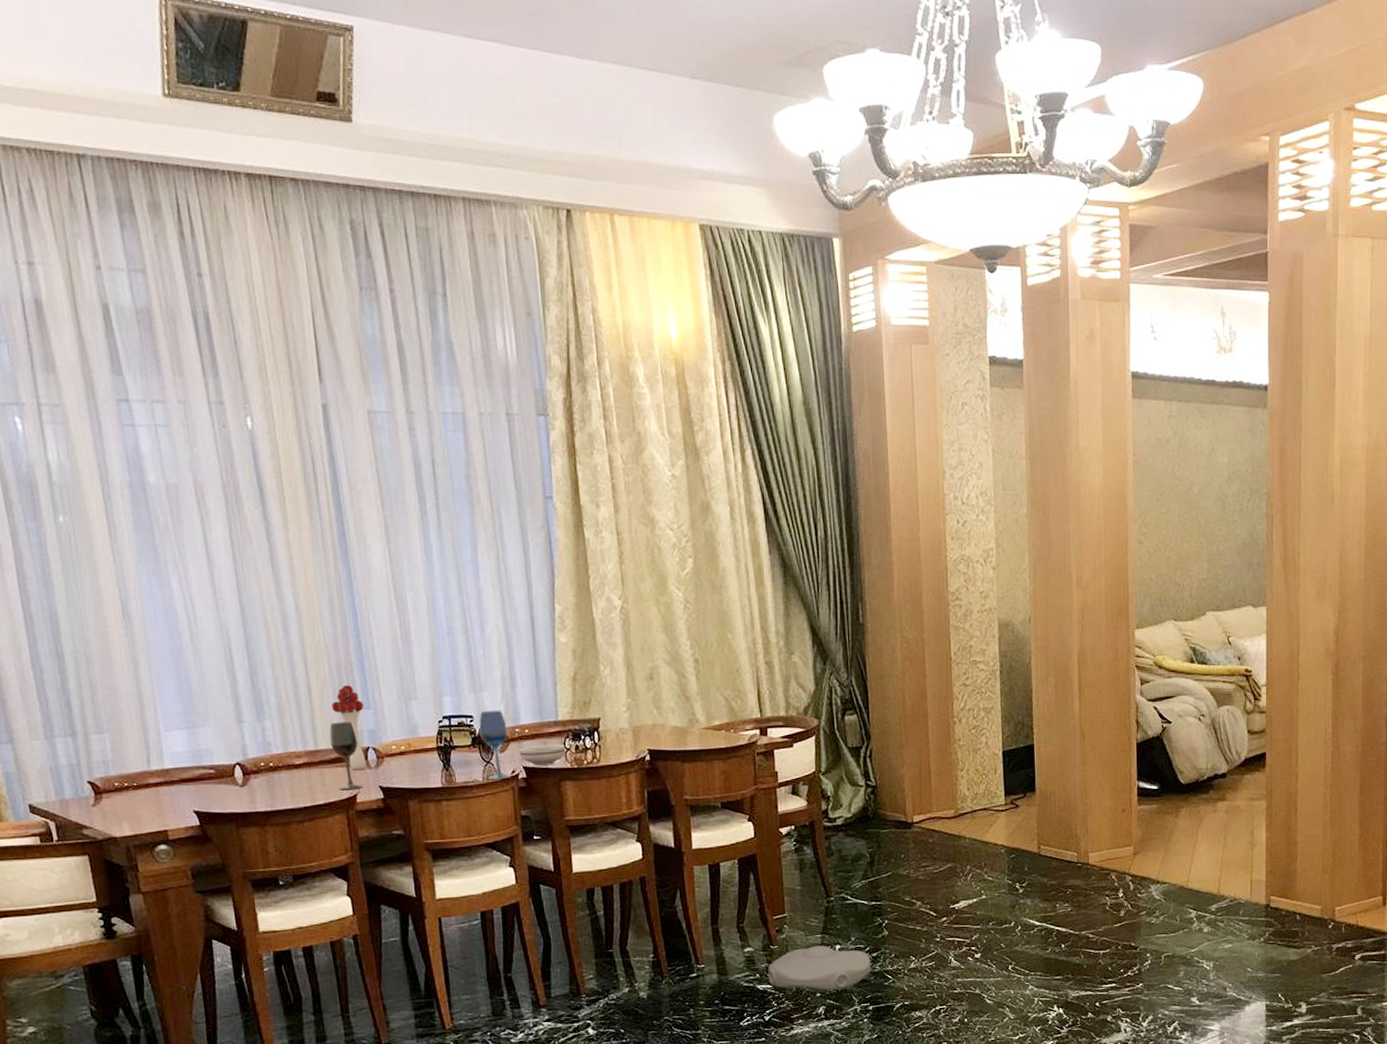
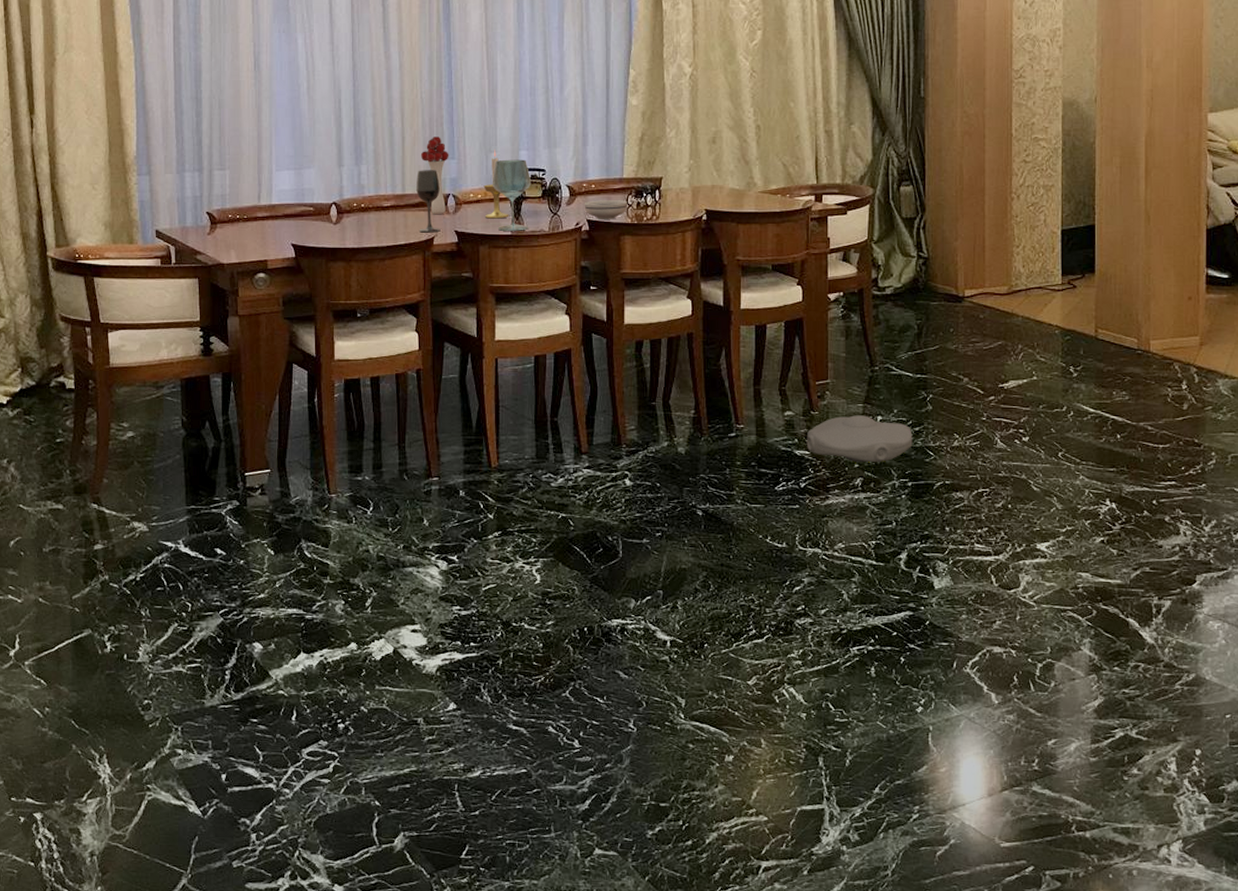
candlestick: none [406,697,438,772] -> present [483,150,509,219]
wine glass: none [414,706,461,784] -> present [492,159,531,231]
wineglass: present [479,710,512,781] -> none [550,165,576,231]

